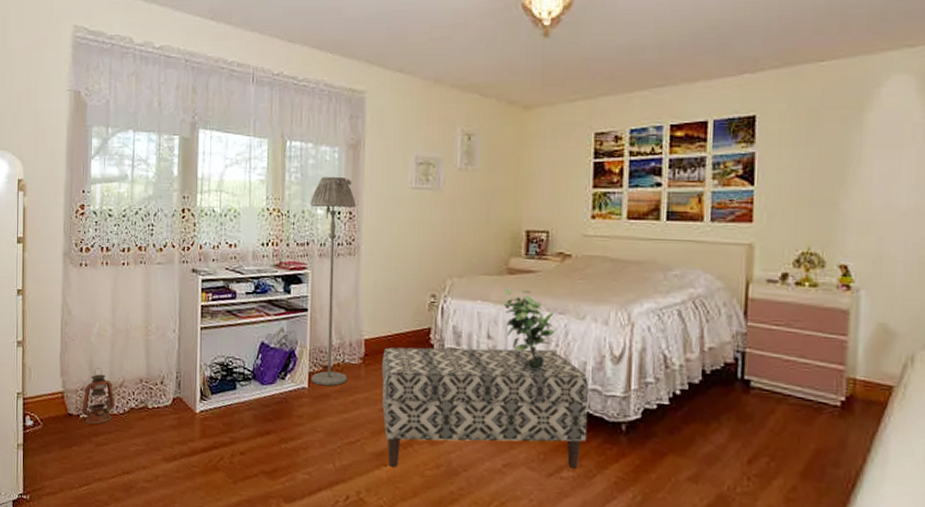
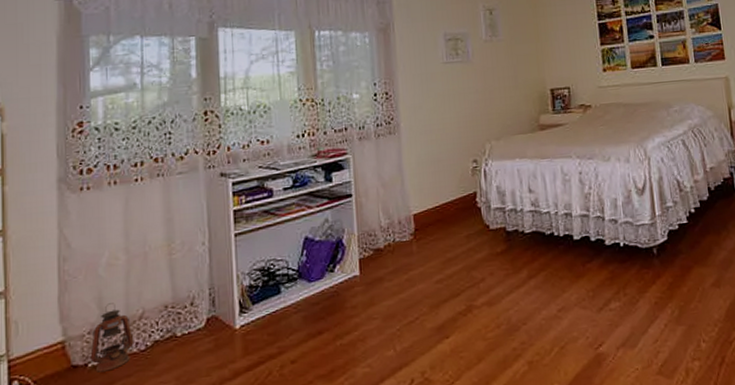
floor lamp: present [310,176,357,386] -> none [345,60,400,270]
bench: present [382,347,589,469] -> none [433,193,626,338]
potted plant: present [503,288,556,370] -> none [539,142,588,214]

